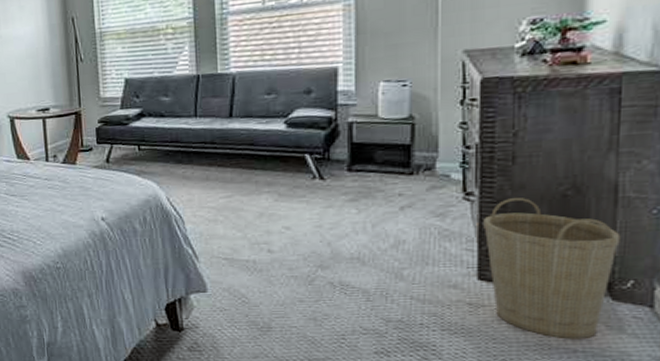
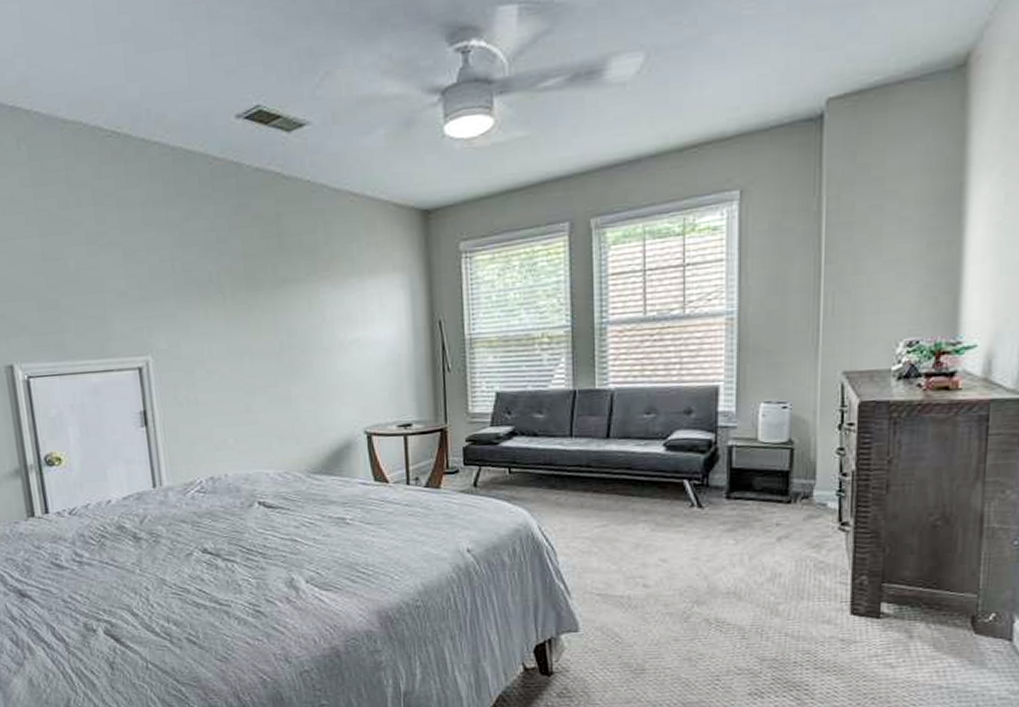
basket: present [483,198,621,340] -> none [857,528,985,675]

